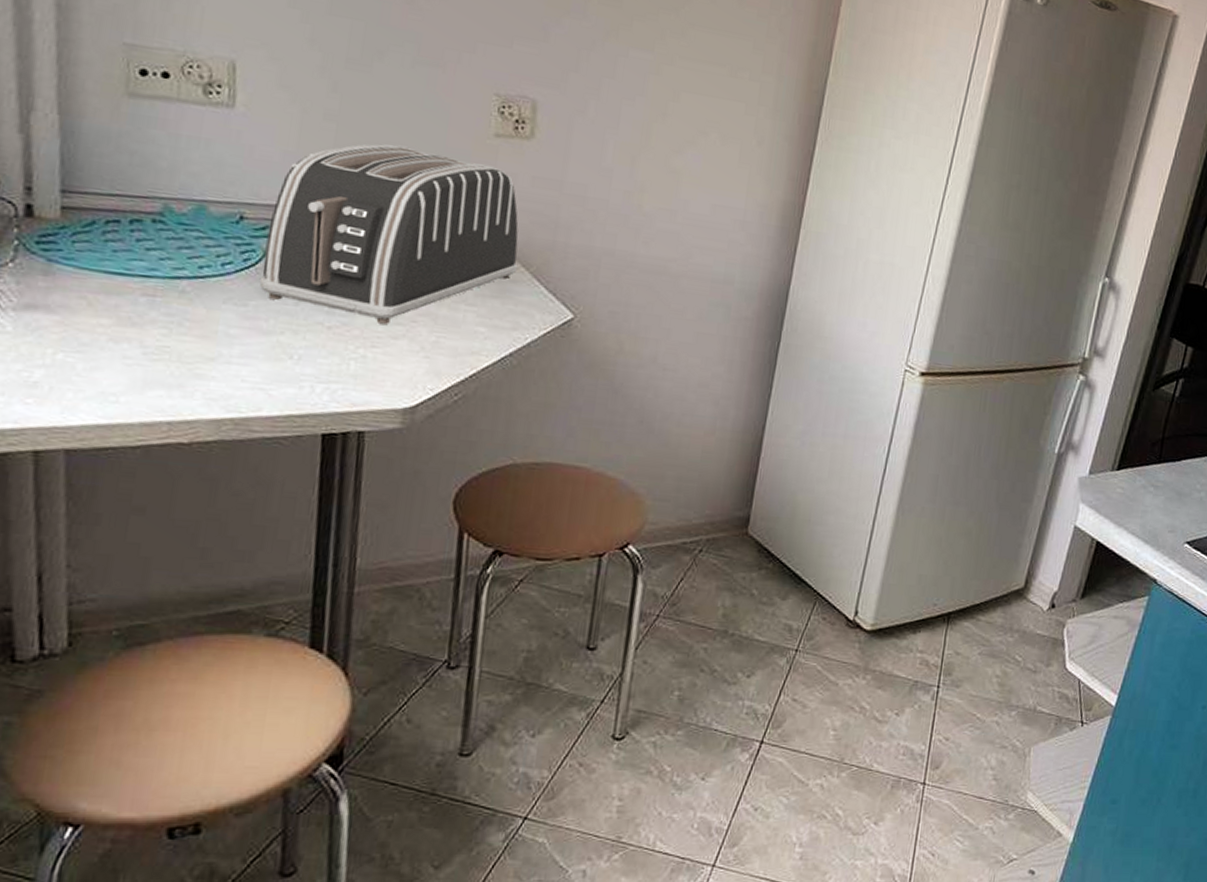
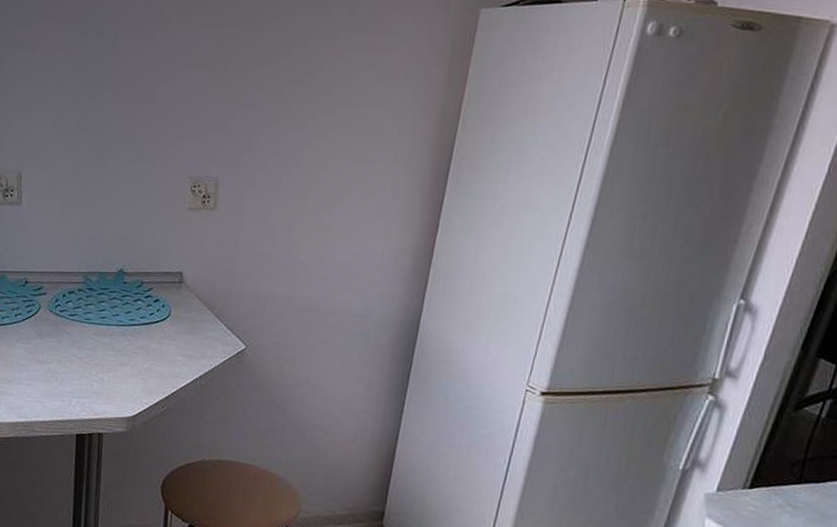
toaster: present [259,144,519,324] -> none [37,222,206,355]

